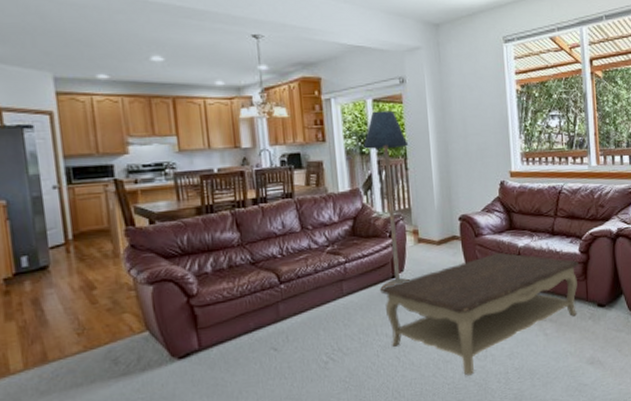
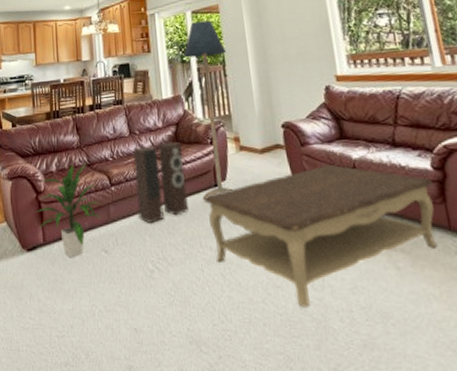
indoor plant: none [186,261,269,361] -> present [35,163,101,258]
speaker: none [306,235,365,318] -> present [133,141,189,223]

